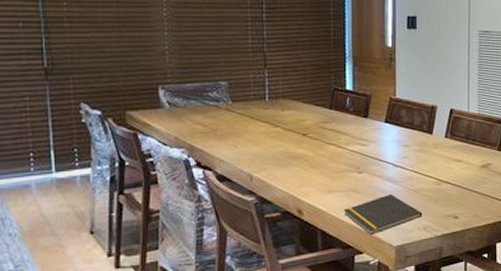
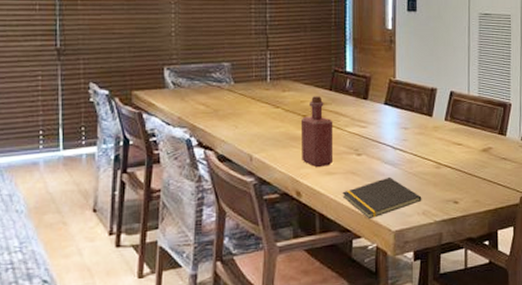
bottle: none [300,113,335,186] -> present [300,95,334,168]

